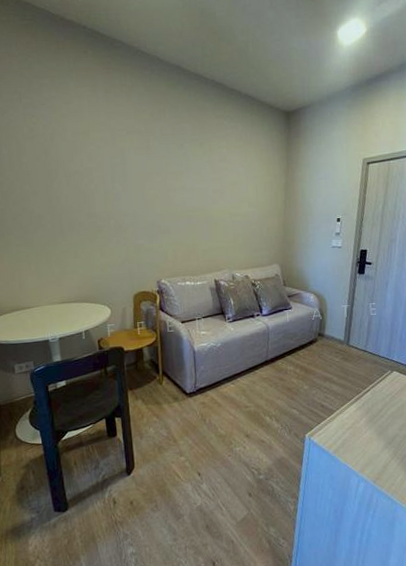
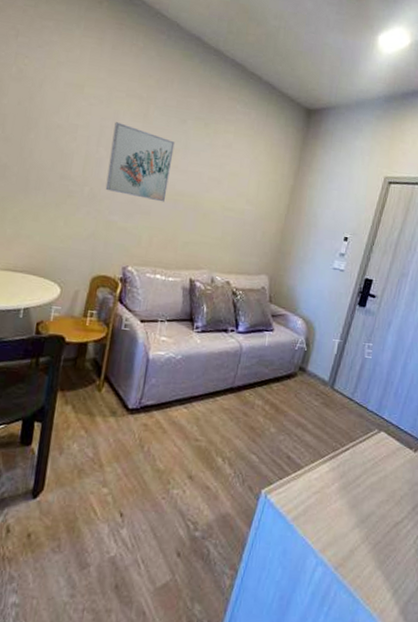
wall art: none [123,158,180,220] -> present [105,122,175,202]

